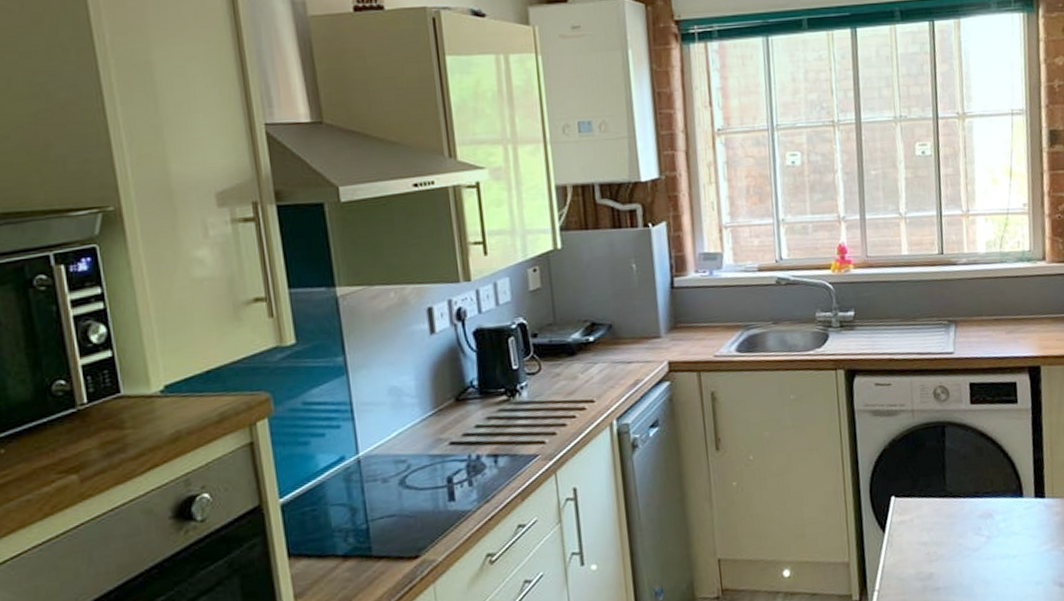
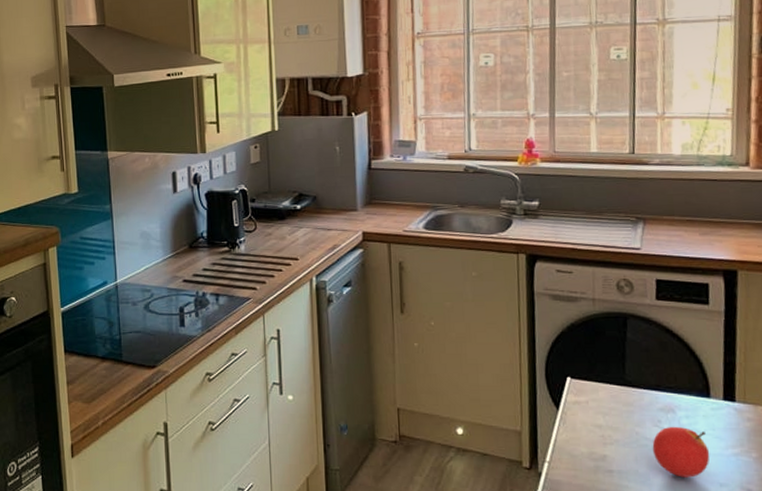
fruit: none [974,531,1026,583] -> present [652,426,710,478]

